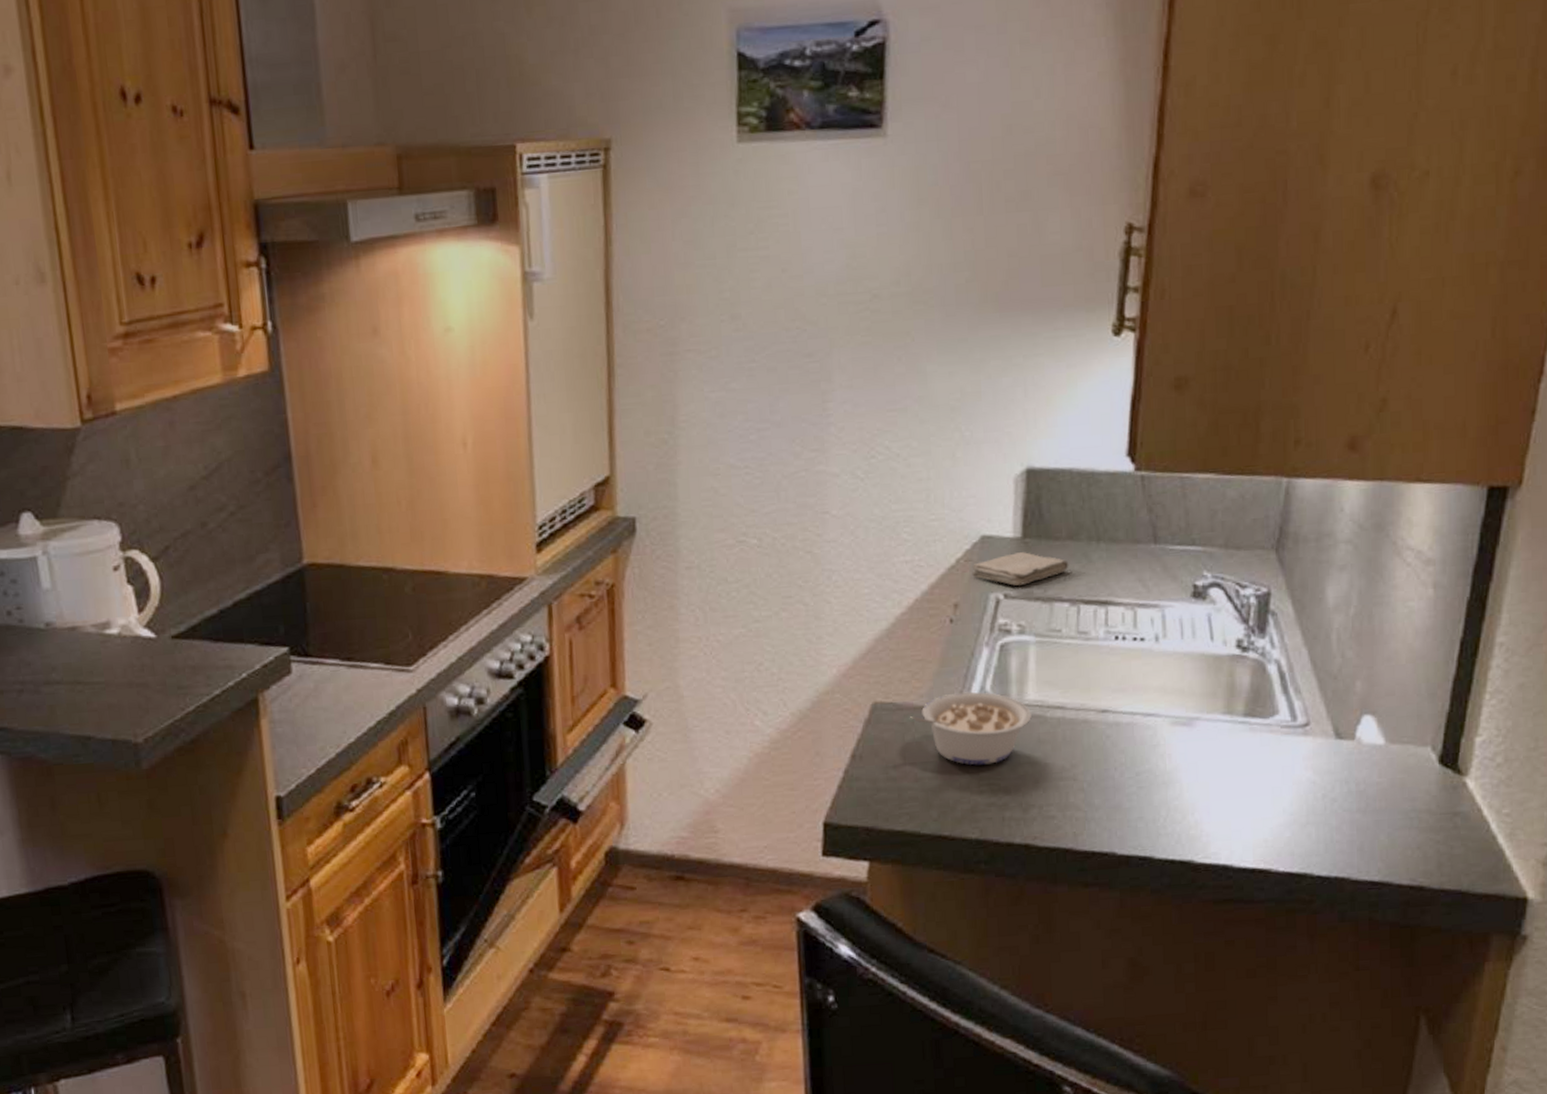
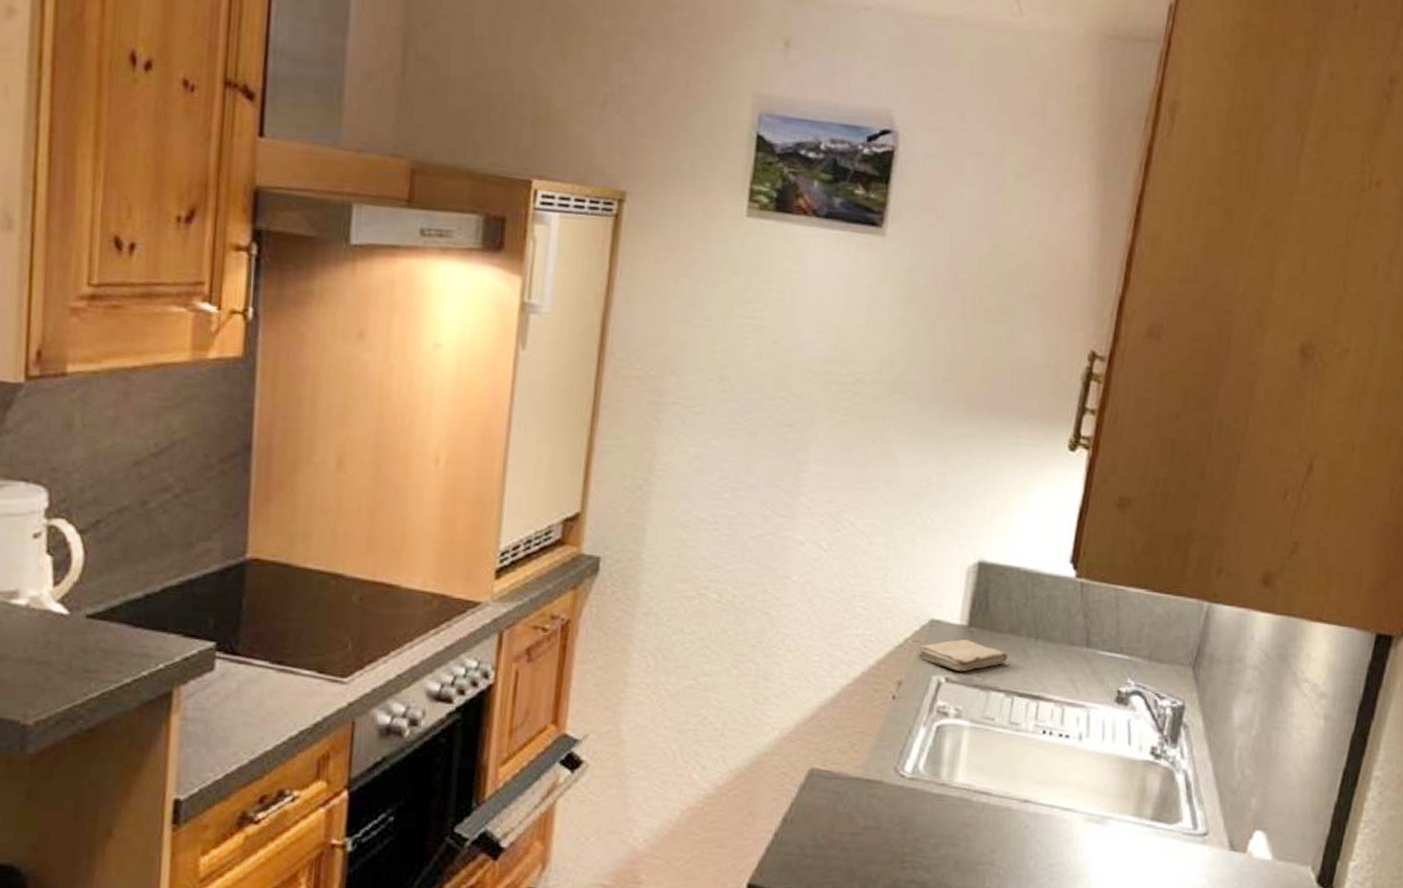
legume: present [910,692,1031,766] -> none [844,768,959,842]

